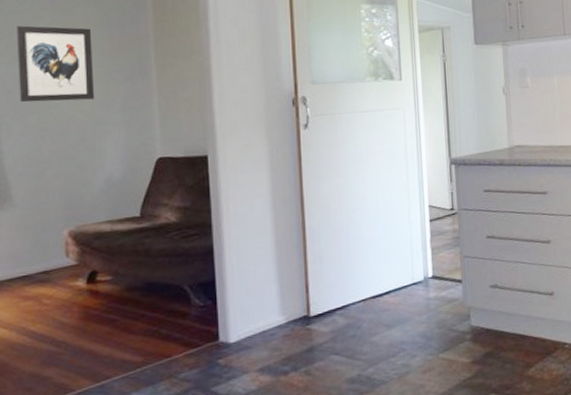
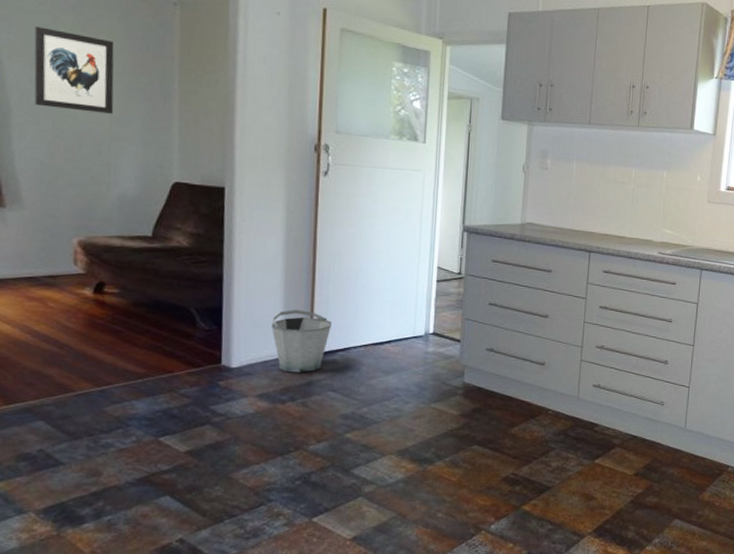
bucket: none [266,271,327,341] -> present [272,310,332,373]

